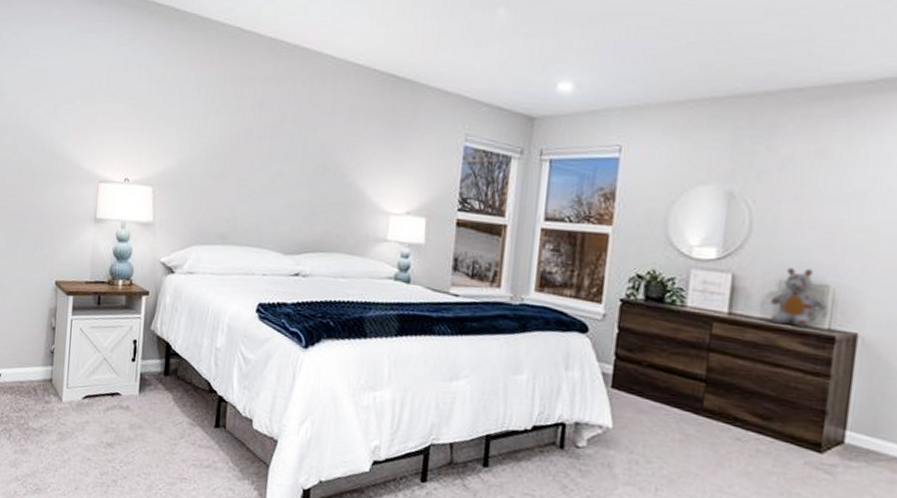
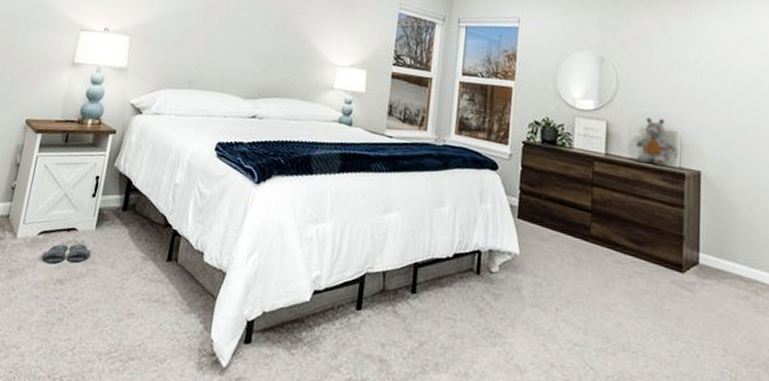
slippers: none [89,408,137,428] -> present [41,244,92,264]

